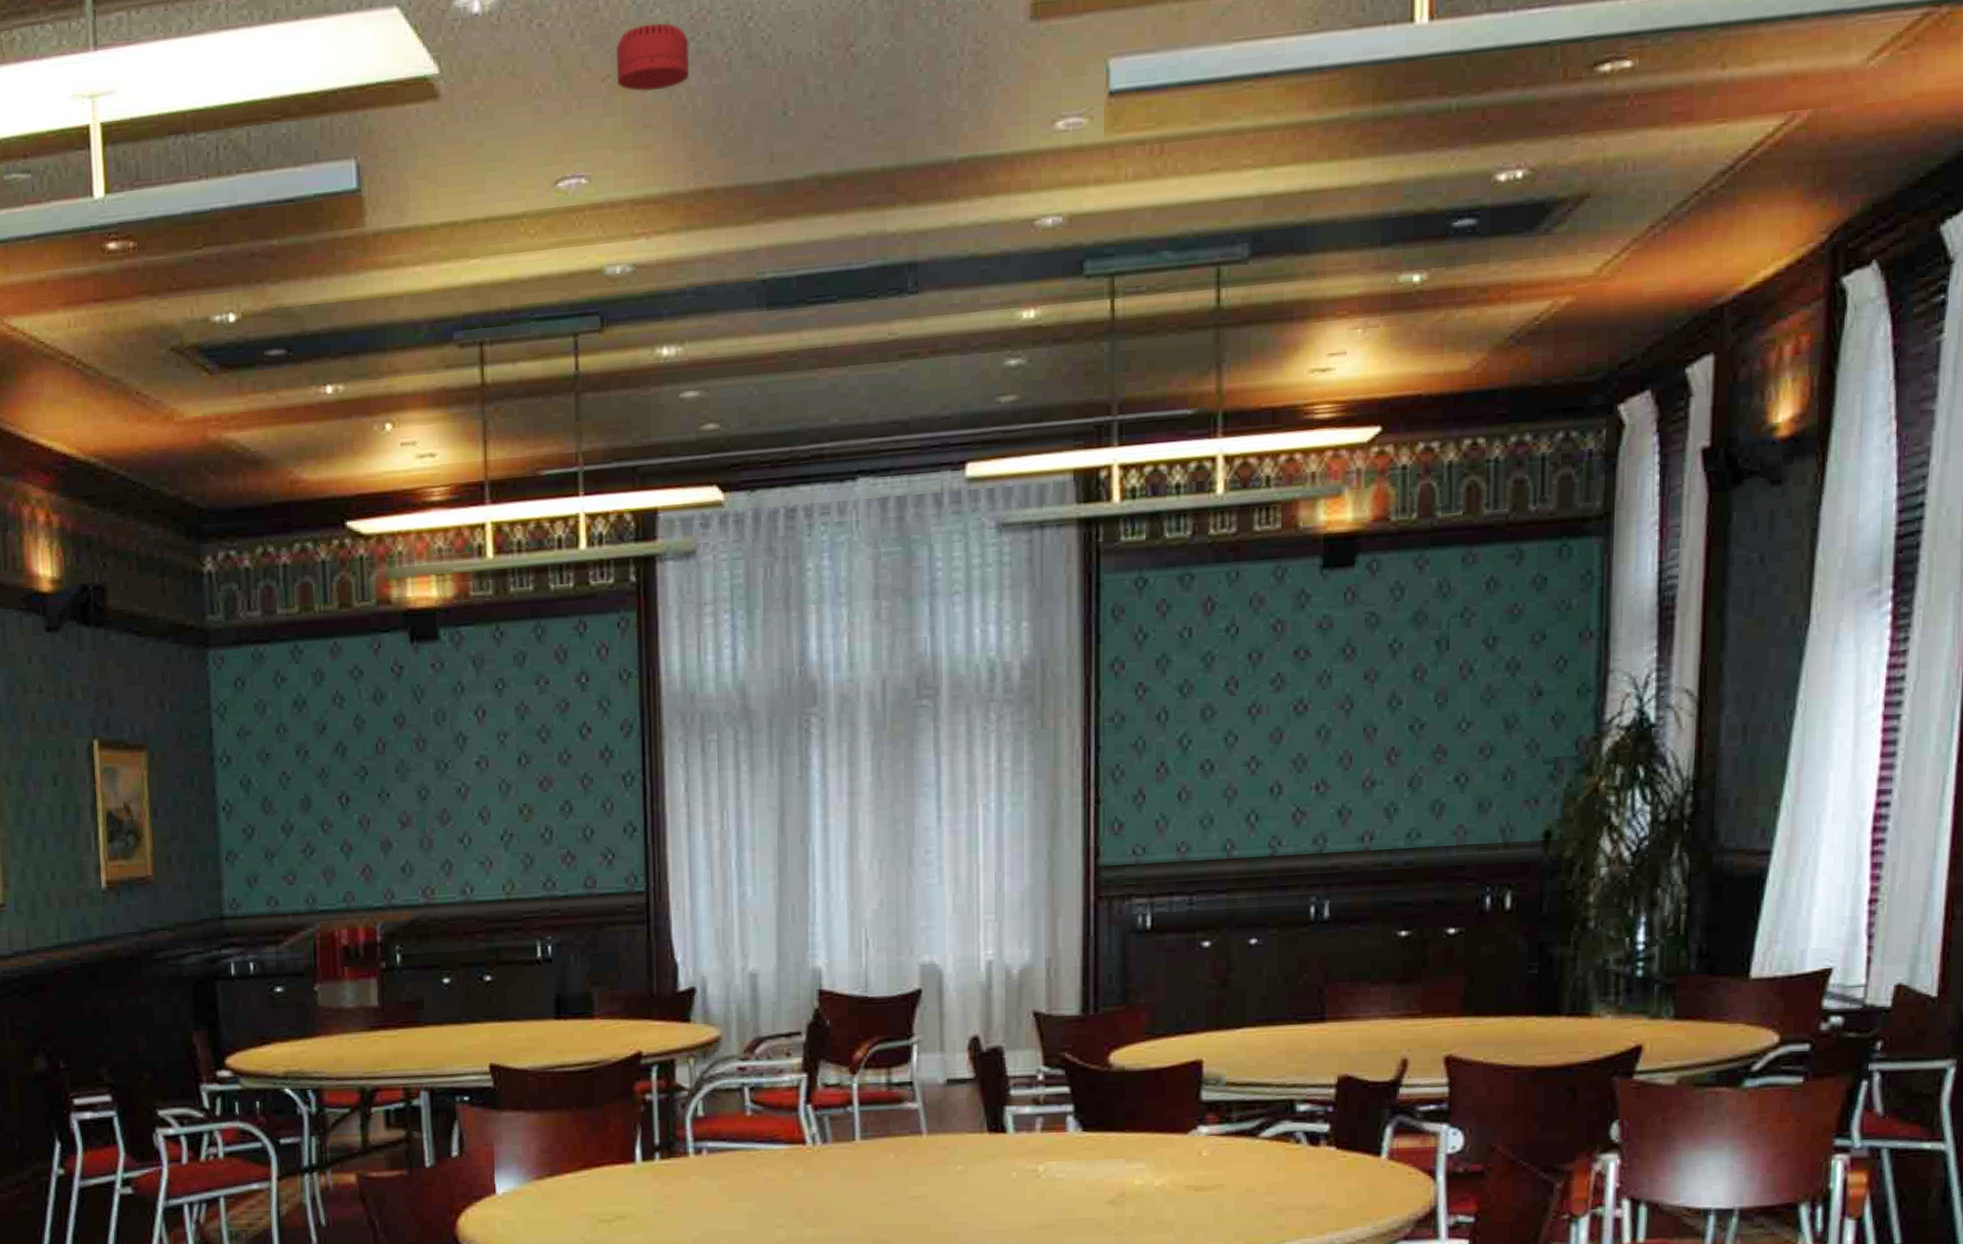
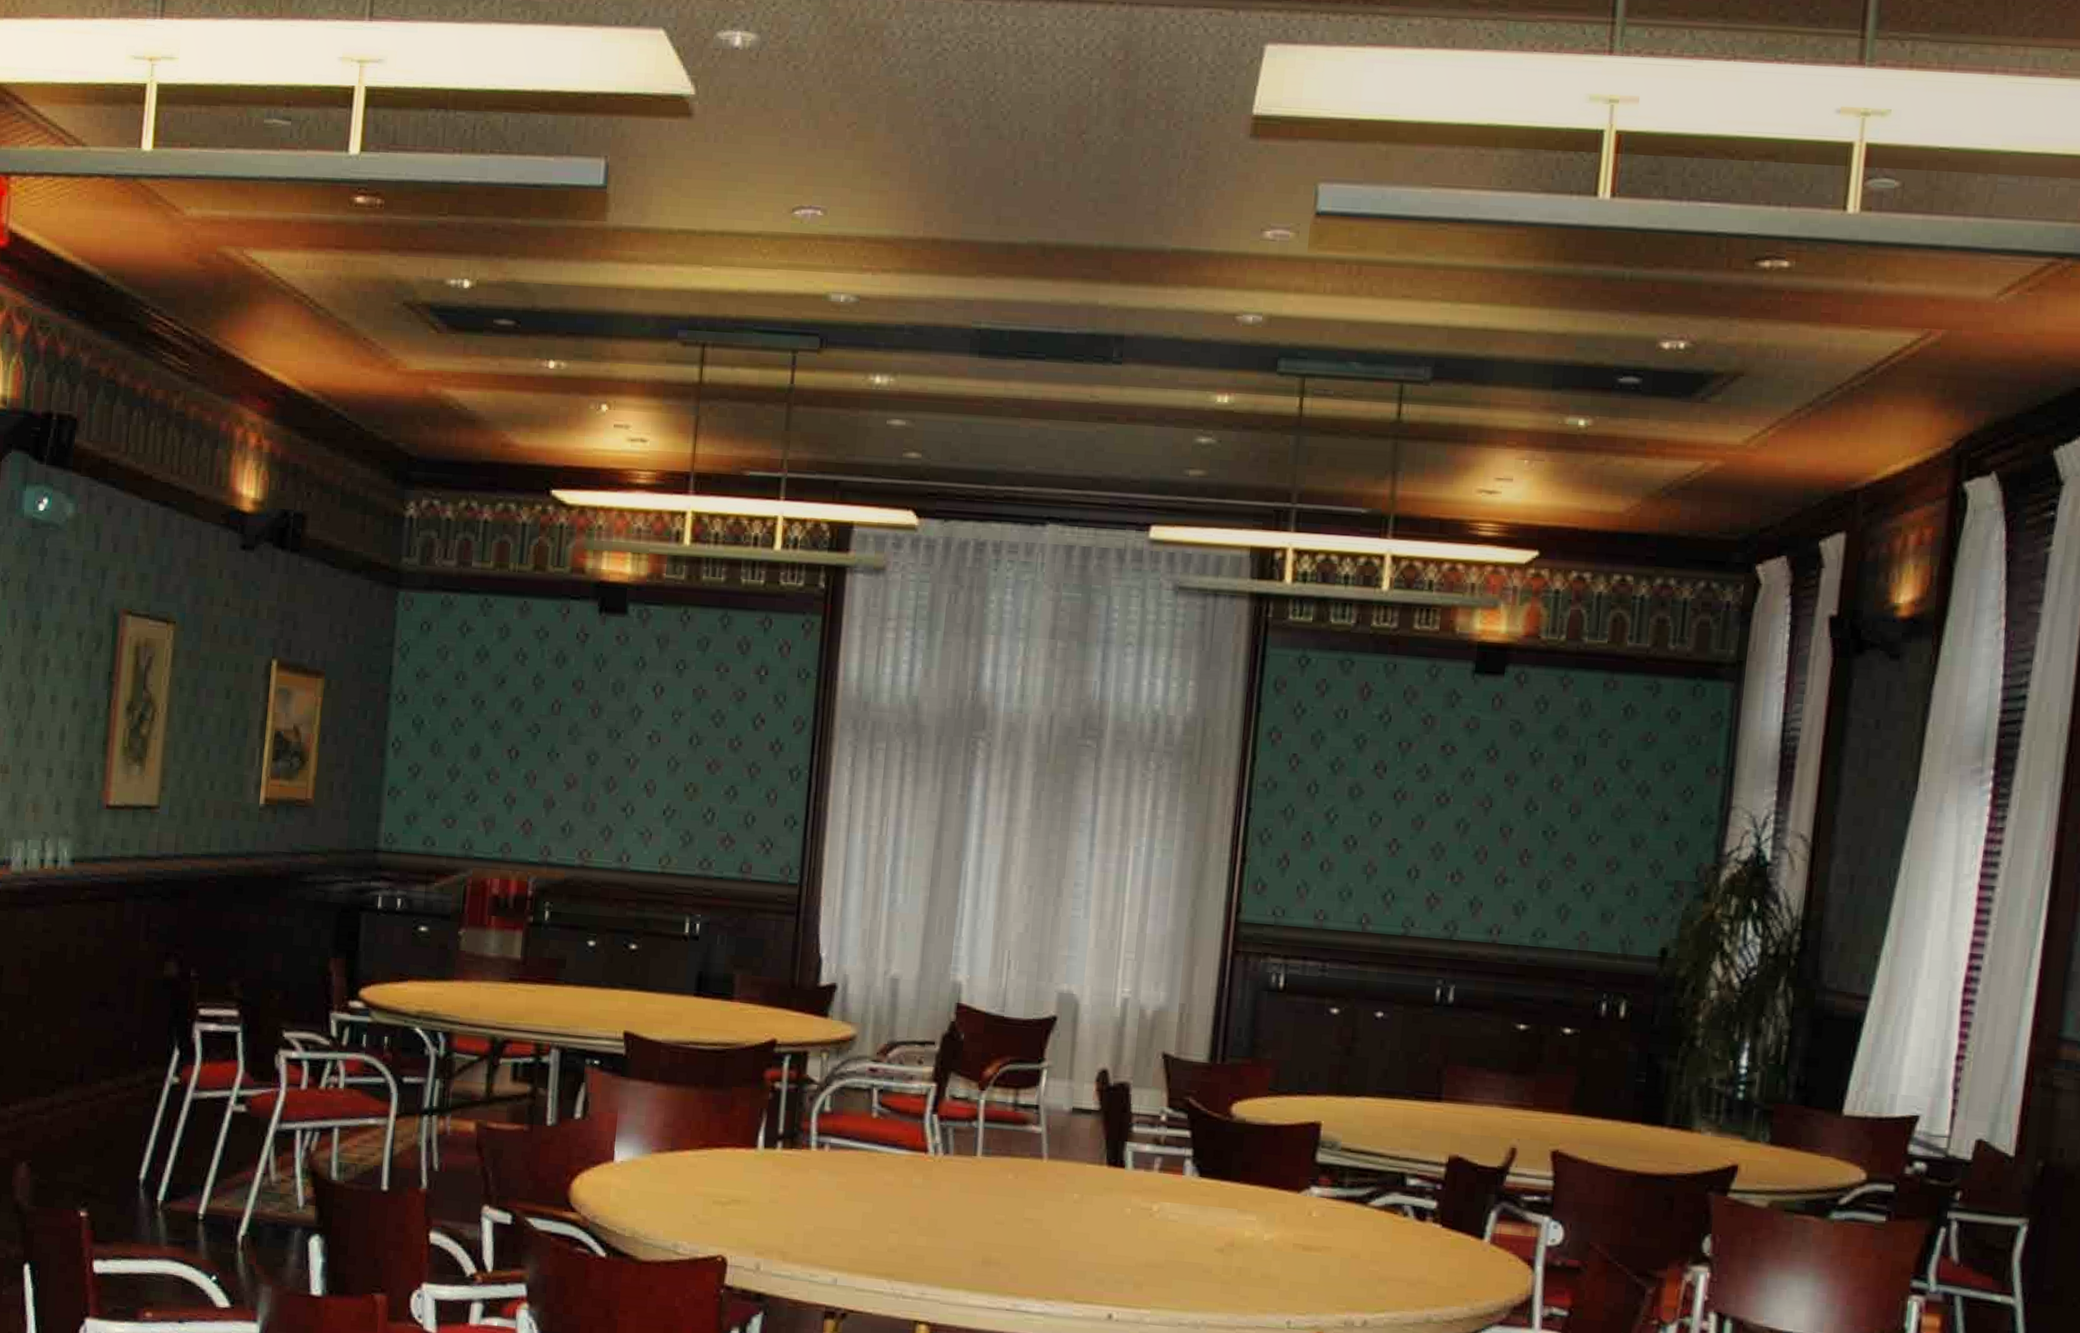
smoke detector: present [615,22,690,92] -> none [862,82,933,144]

